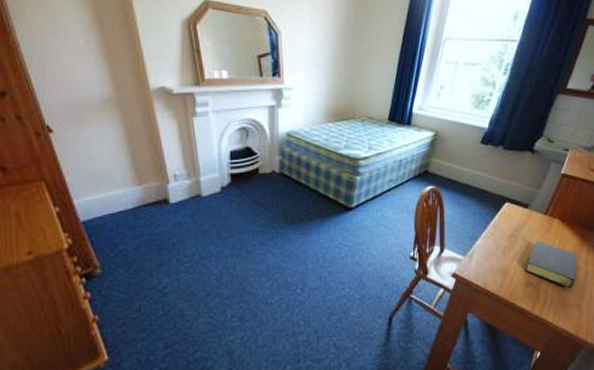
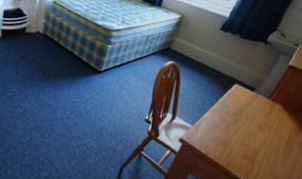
bible: present [525,240,578,289] -> none [244,120,293,166]

